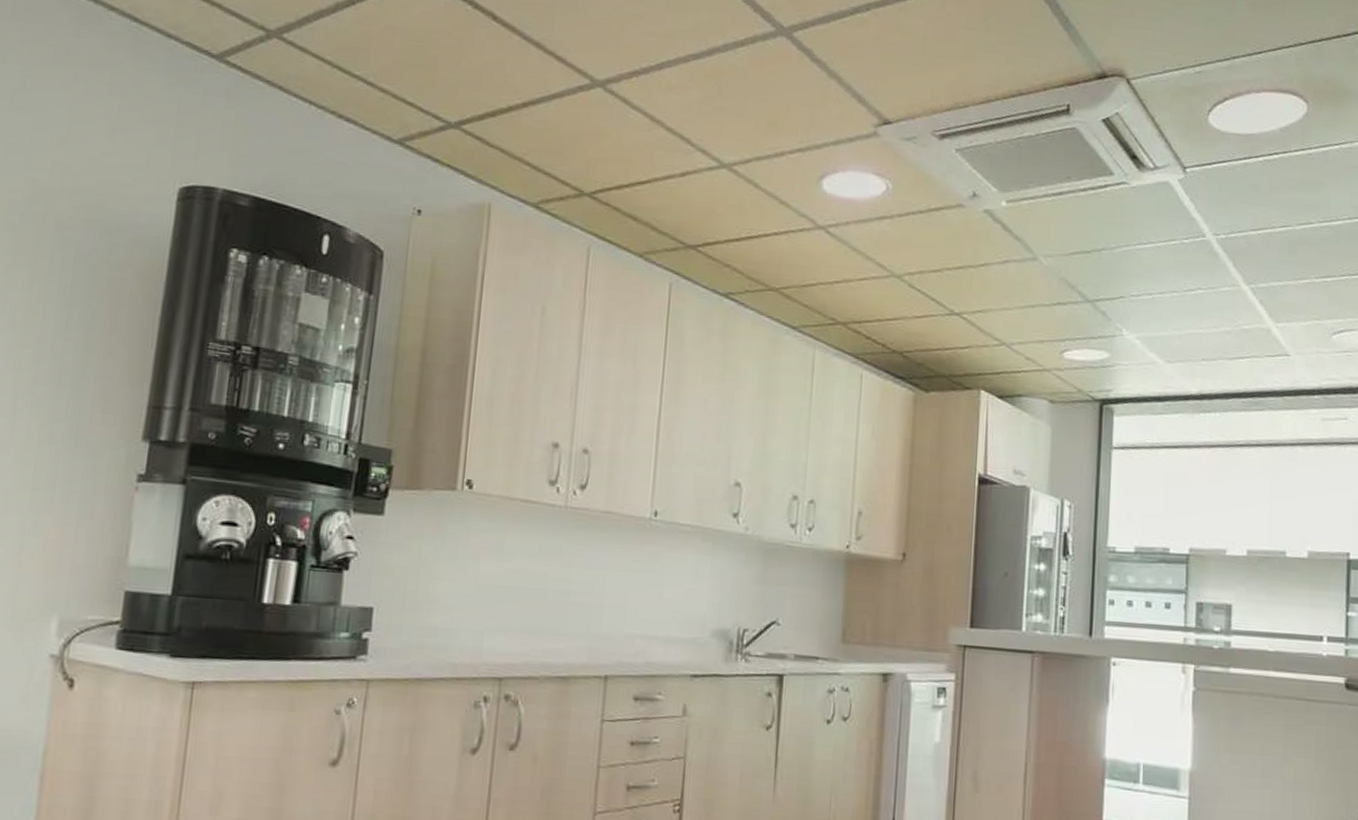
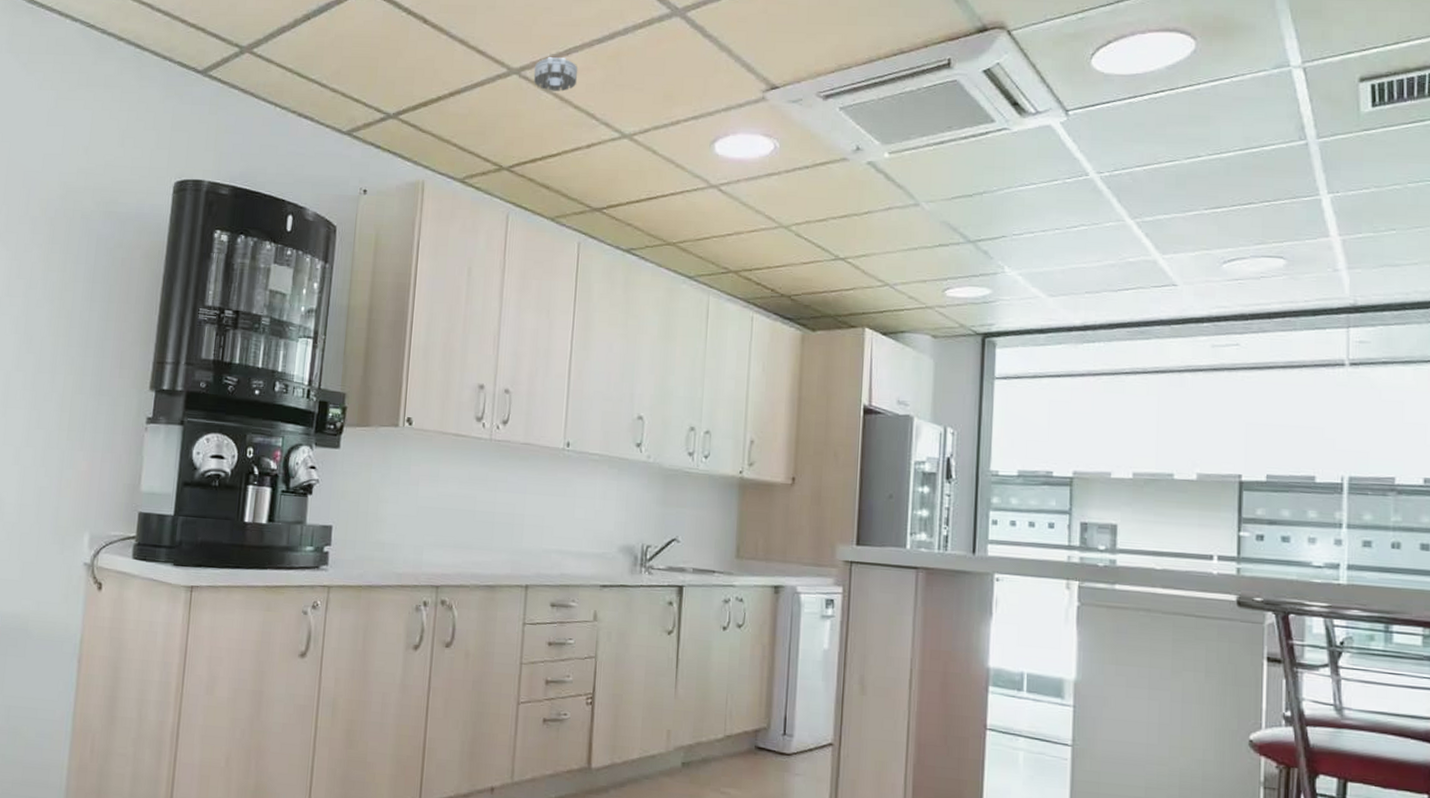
smoke detector: none [620,70,672,111] -> present [533,57,578,92]

